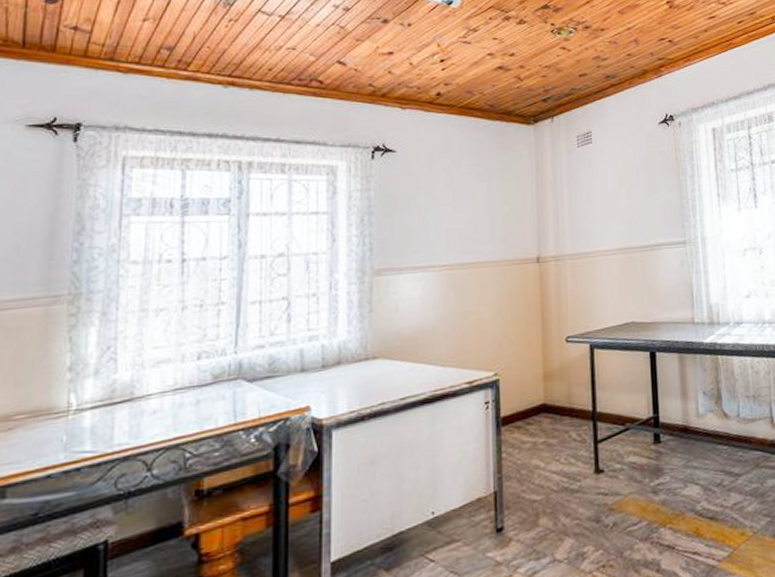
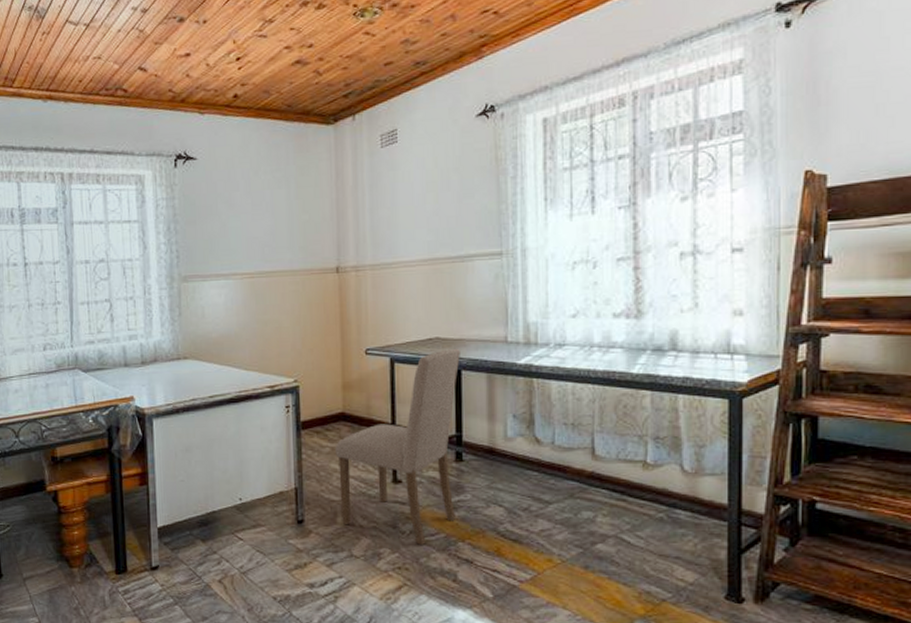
dining chair: none [537,331,657,538] -> present [335,348,460,546]

